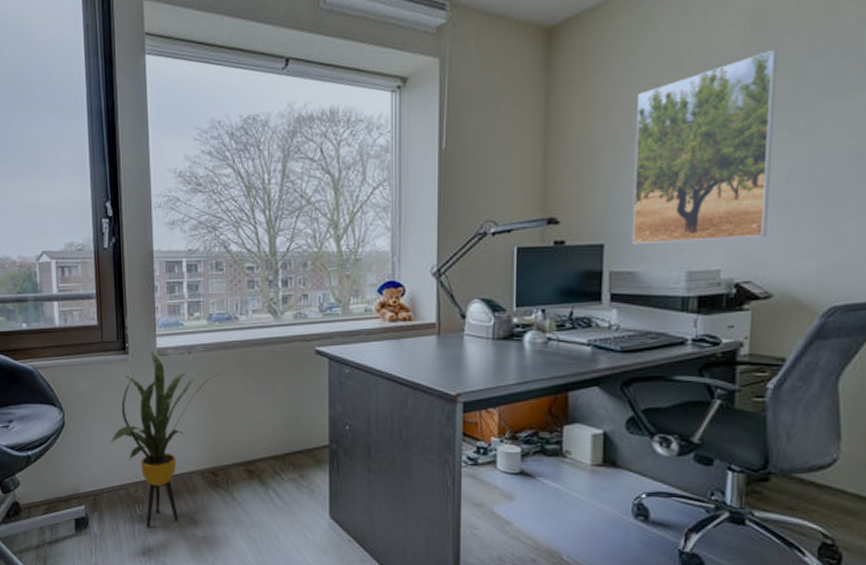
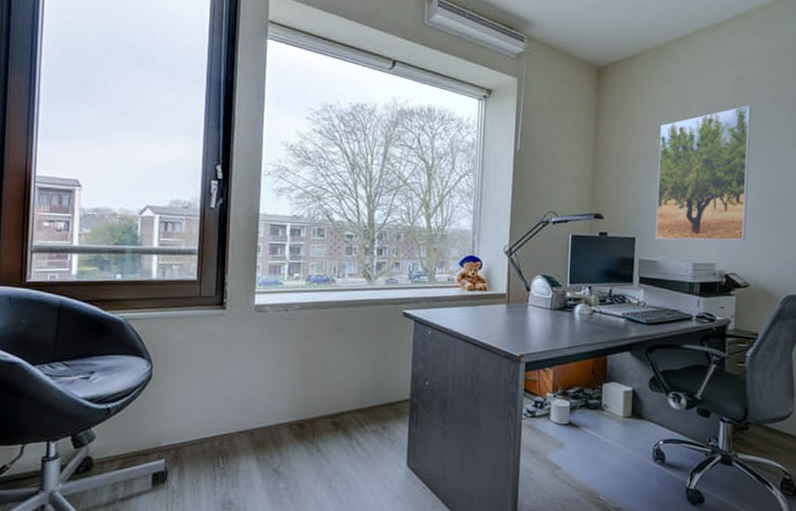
house plant: present [109,351,219,527] -> none [197,308,313,480]

